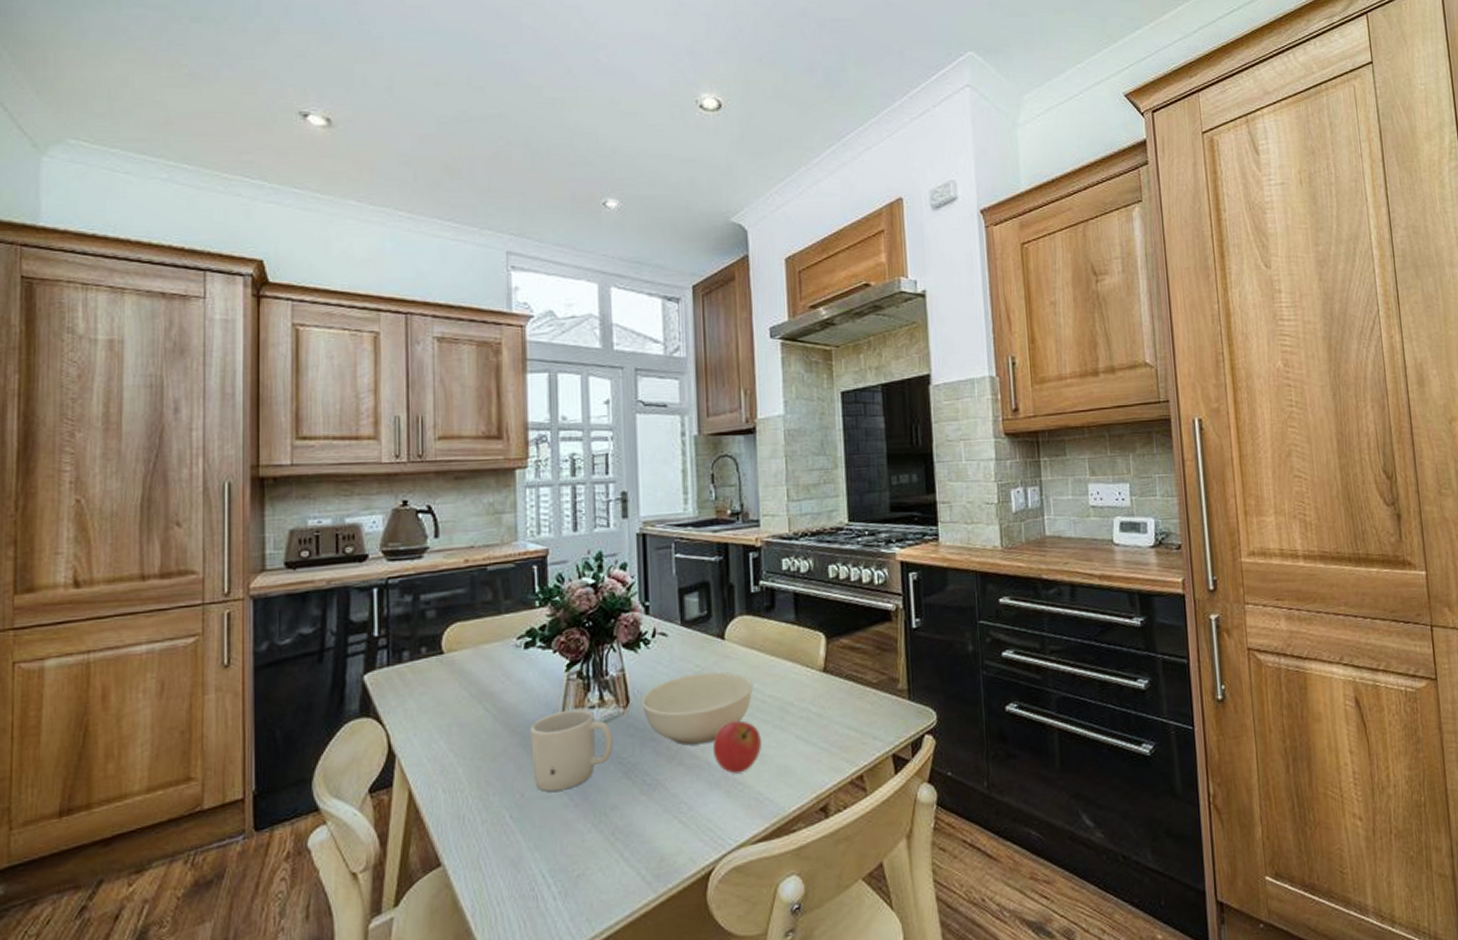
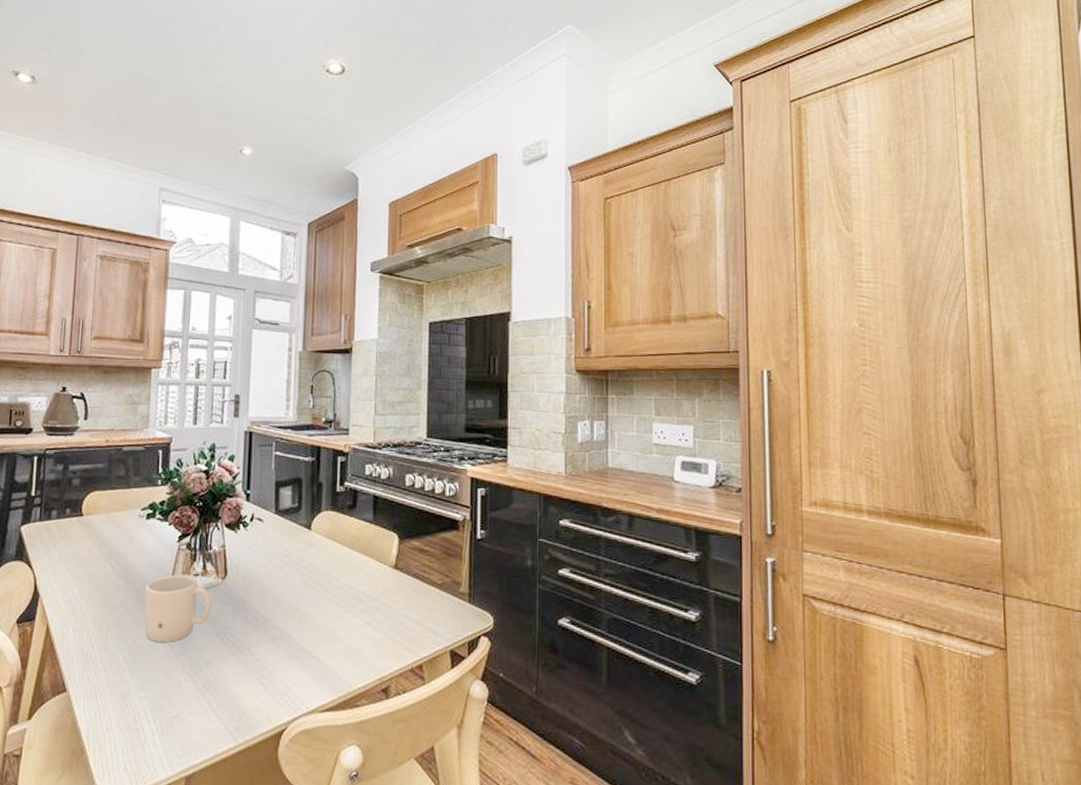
bowl: present [640,671,754,746] -> none [236,556,333,619]
fruit: present [712,720,761,774] -> none [293,602,335,648]

